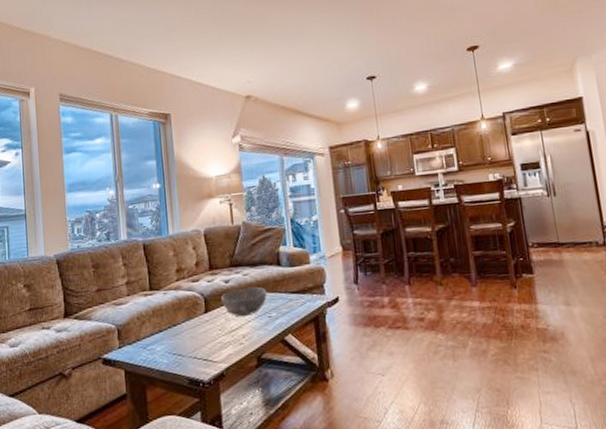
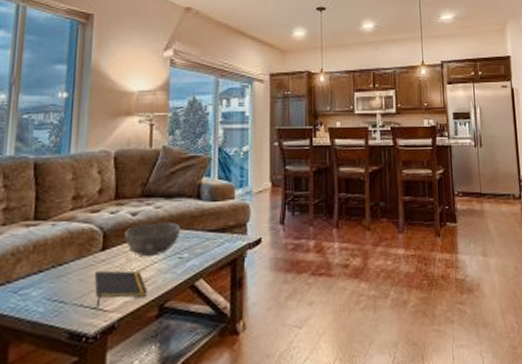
notepad: none [201,329,247,359] -> present [94,270,148,307]

